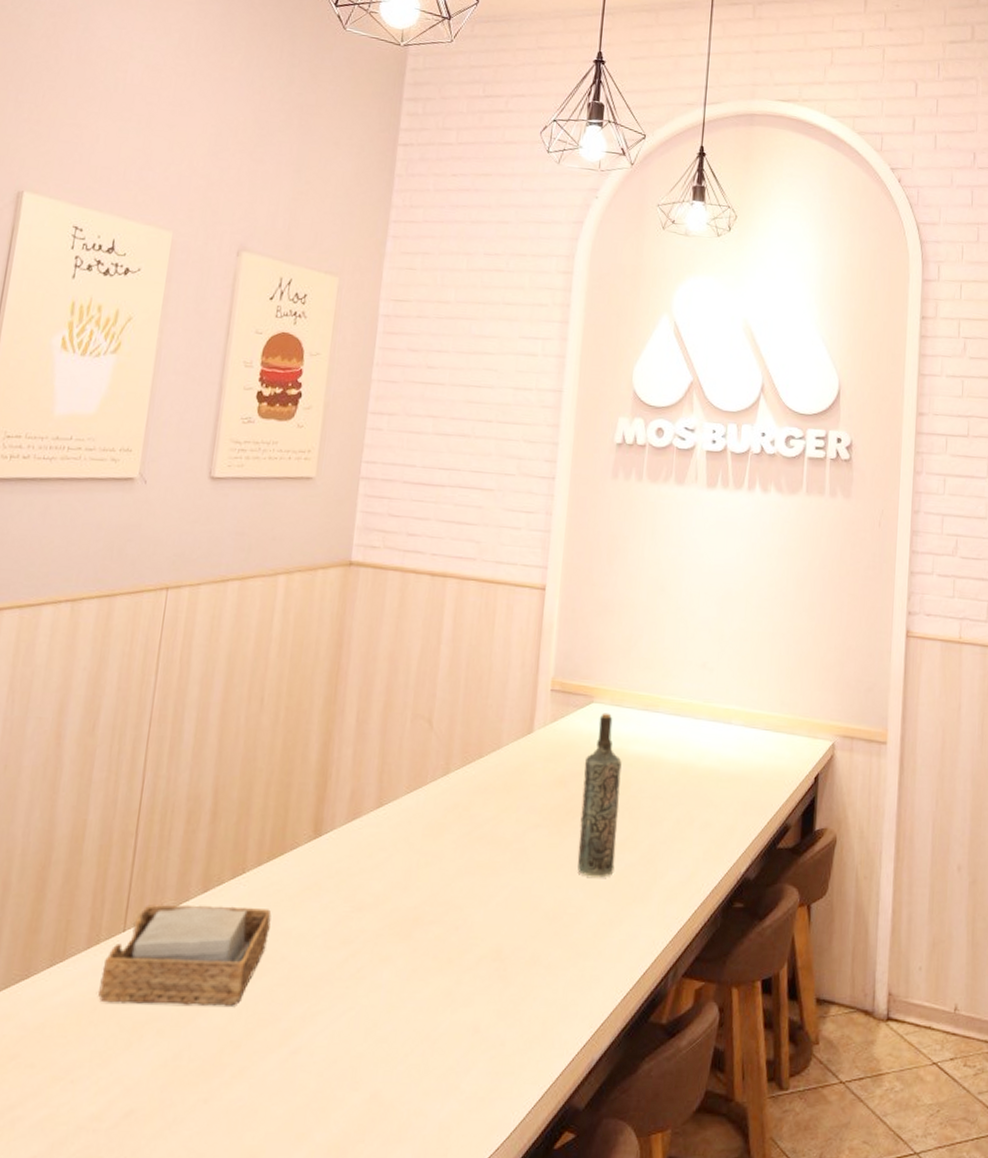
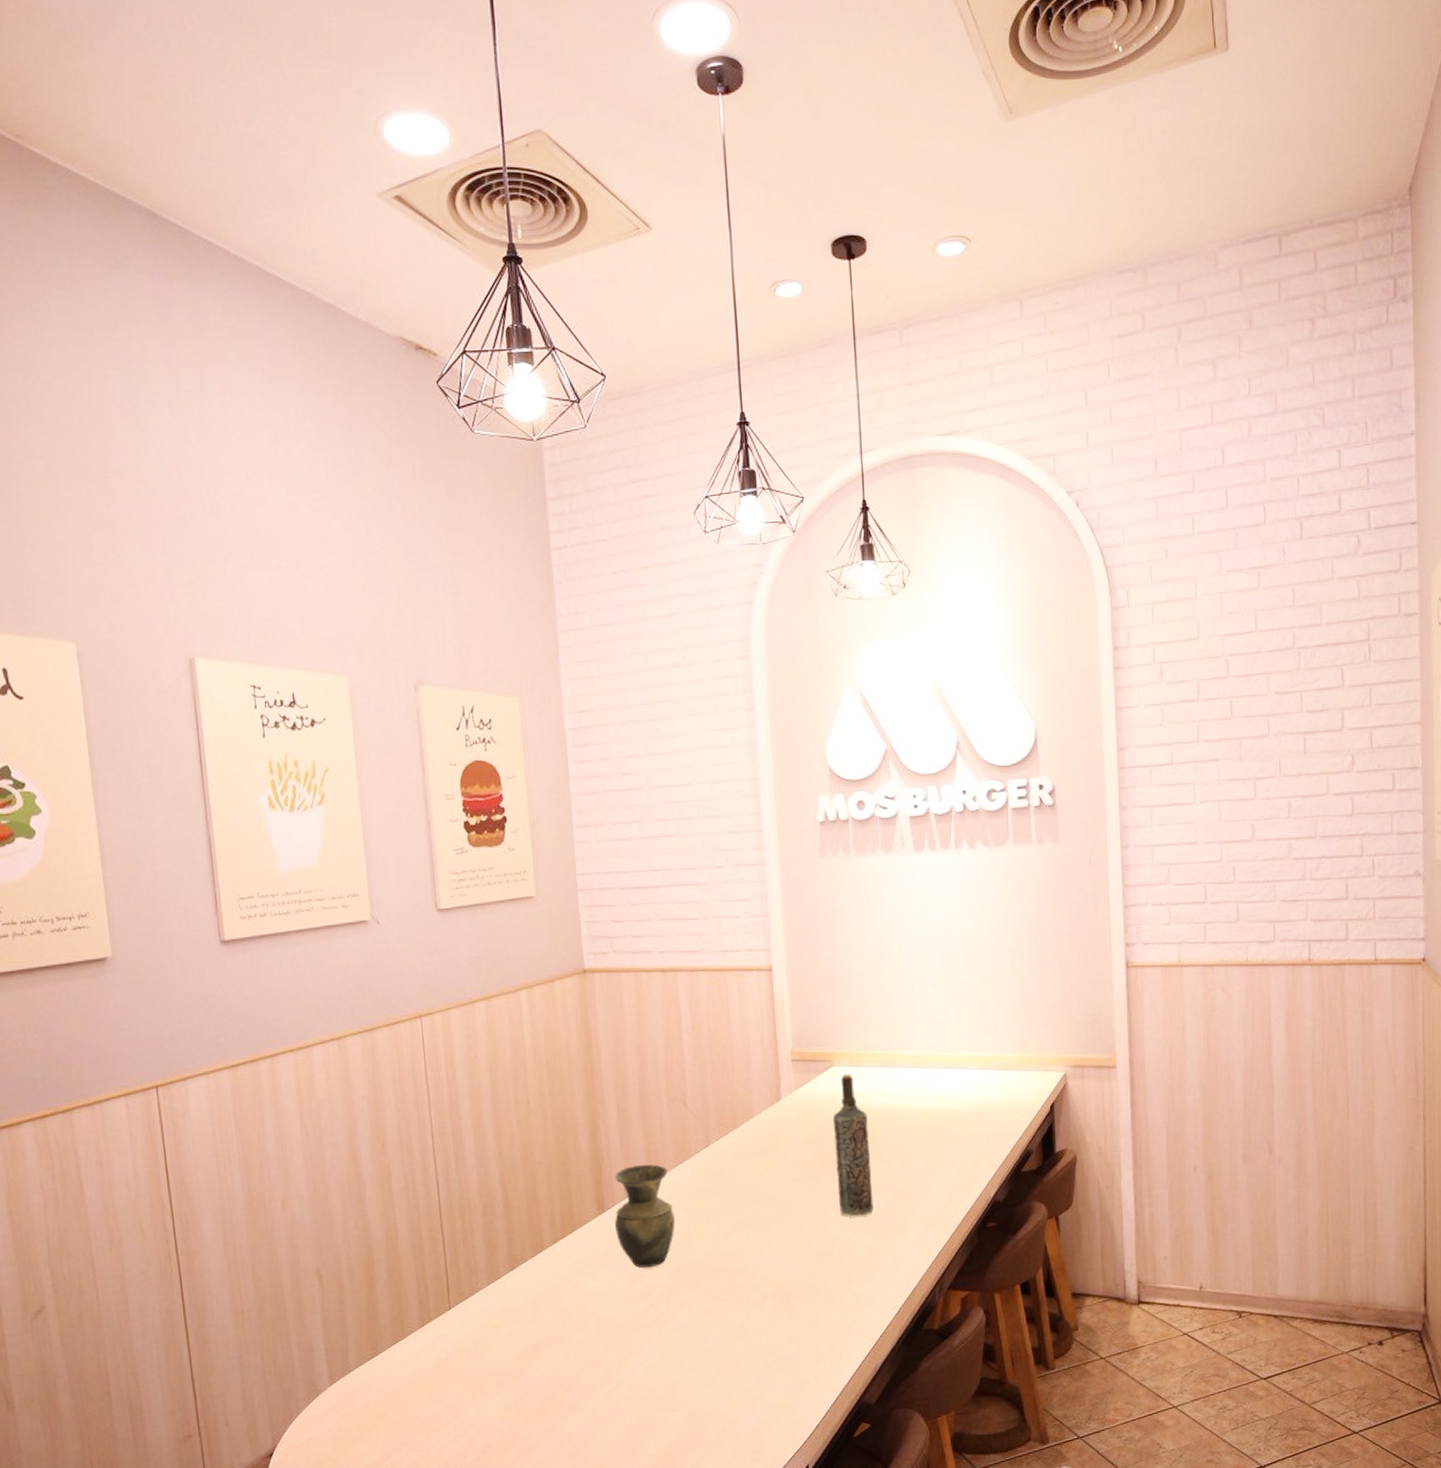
napkin holder: present [98,904,272,1006] -> none [438,1277,576,1367]
vase: none [328,786,398,909] -> present [614,1164,675,1268]

